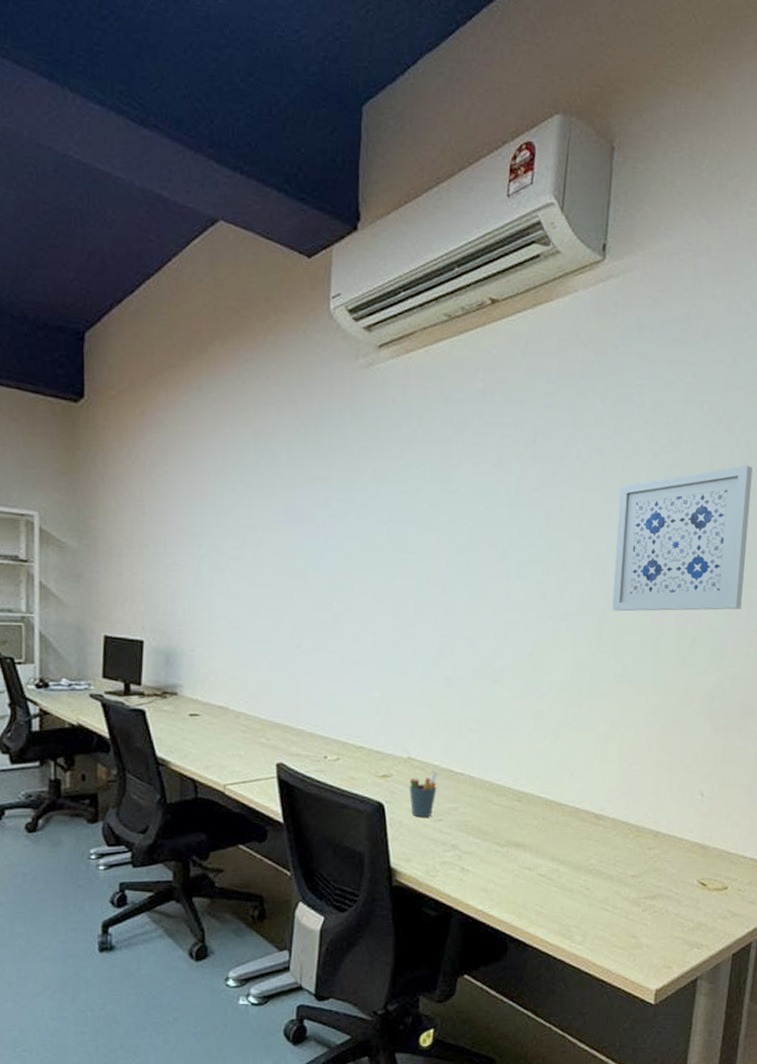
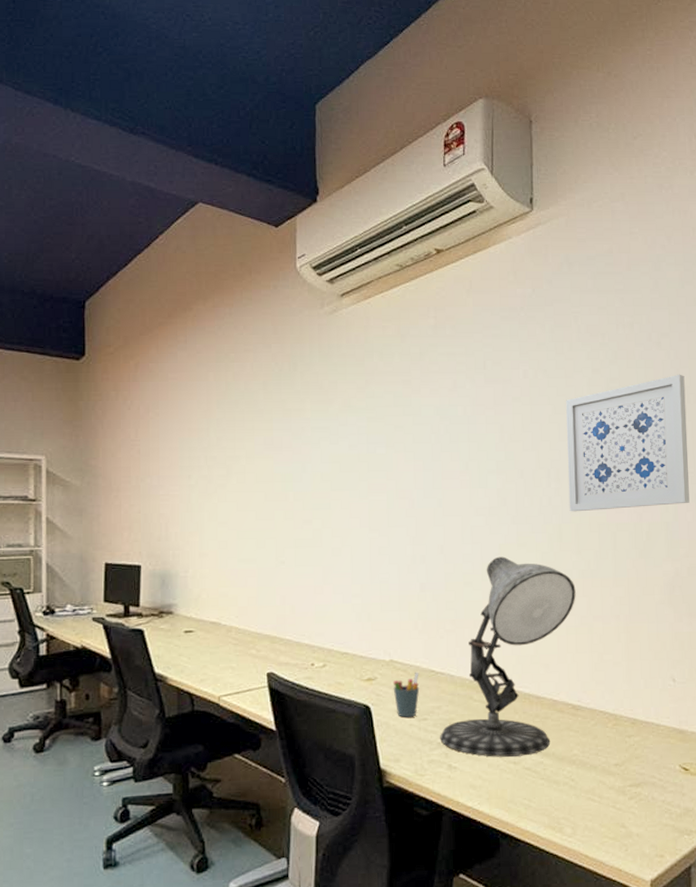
desk lamp: none [454,654,610,863] -> present [440,556,576,757]

